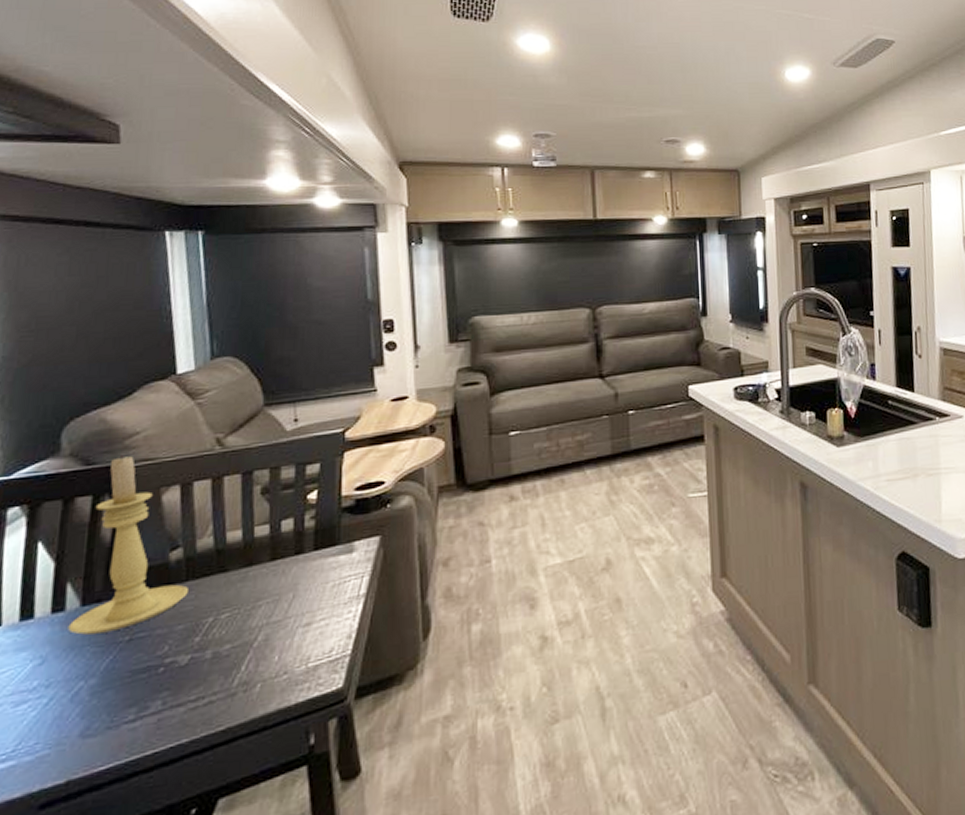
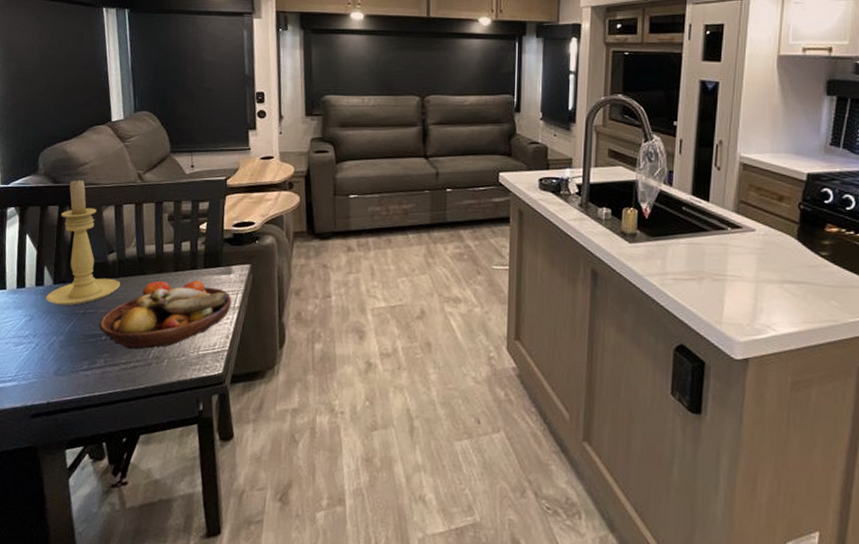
fruit bowl: none [153,567,355,679] -> present [98,280,232,350]

